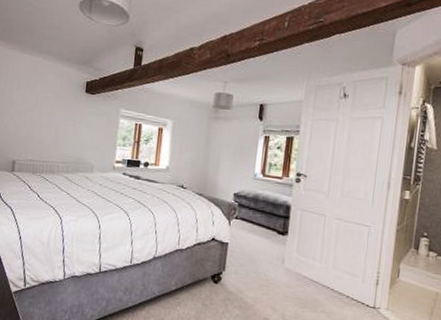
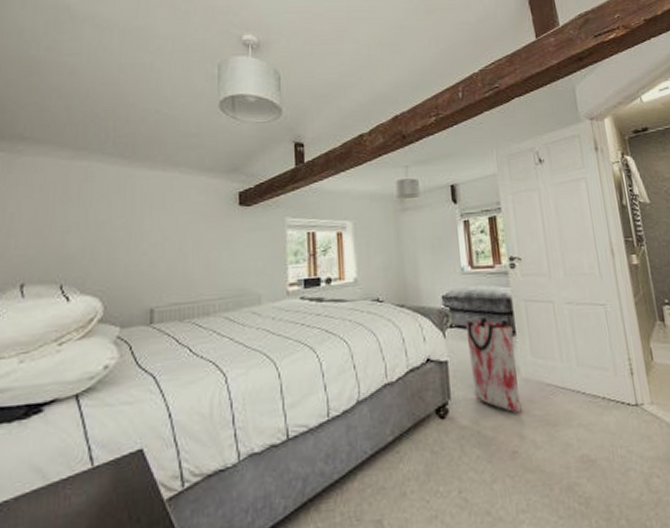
bag: none [243,216,286,292] -> present [465,317,522,413]

